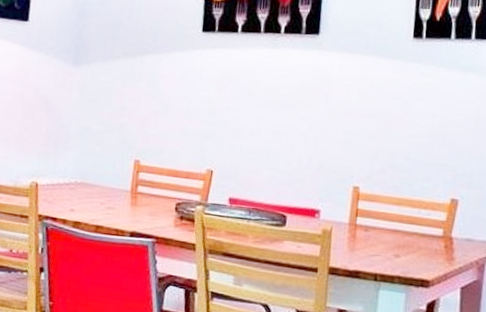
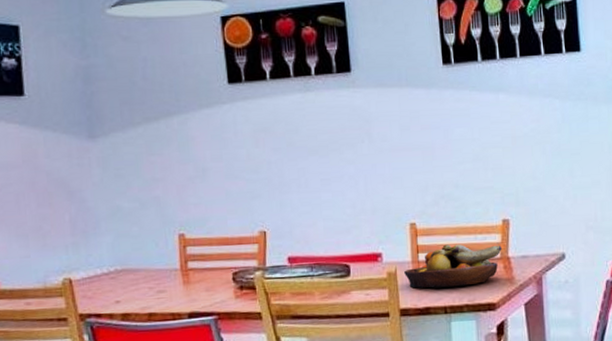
fruit bowl: none [339,213,446,258] -> present [404,244,502,288]

